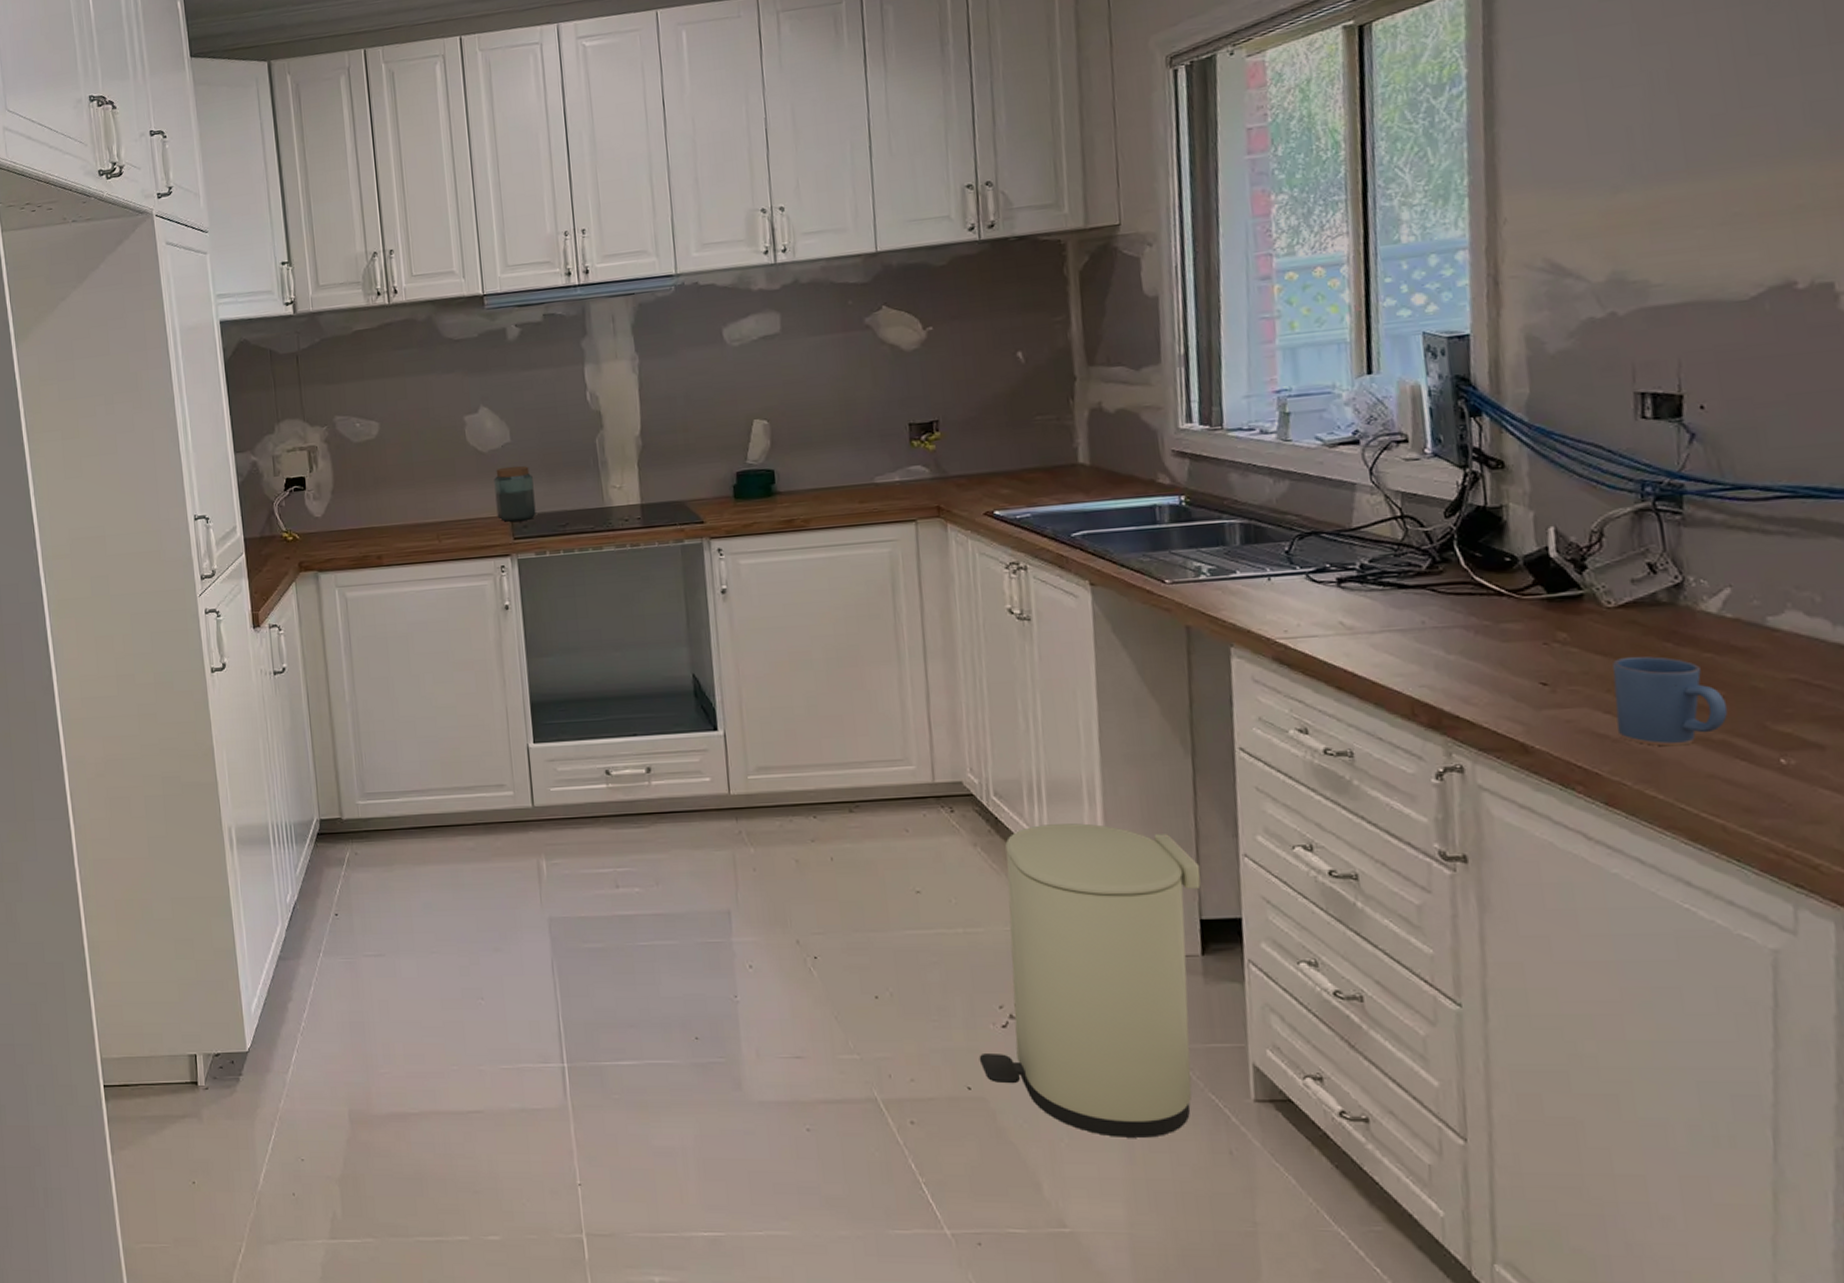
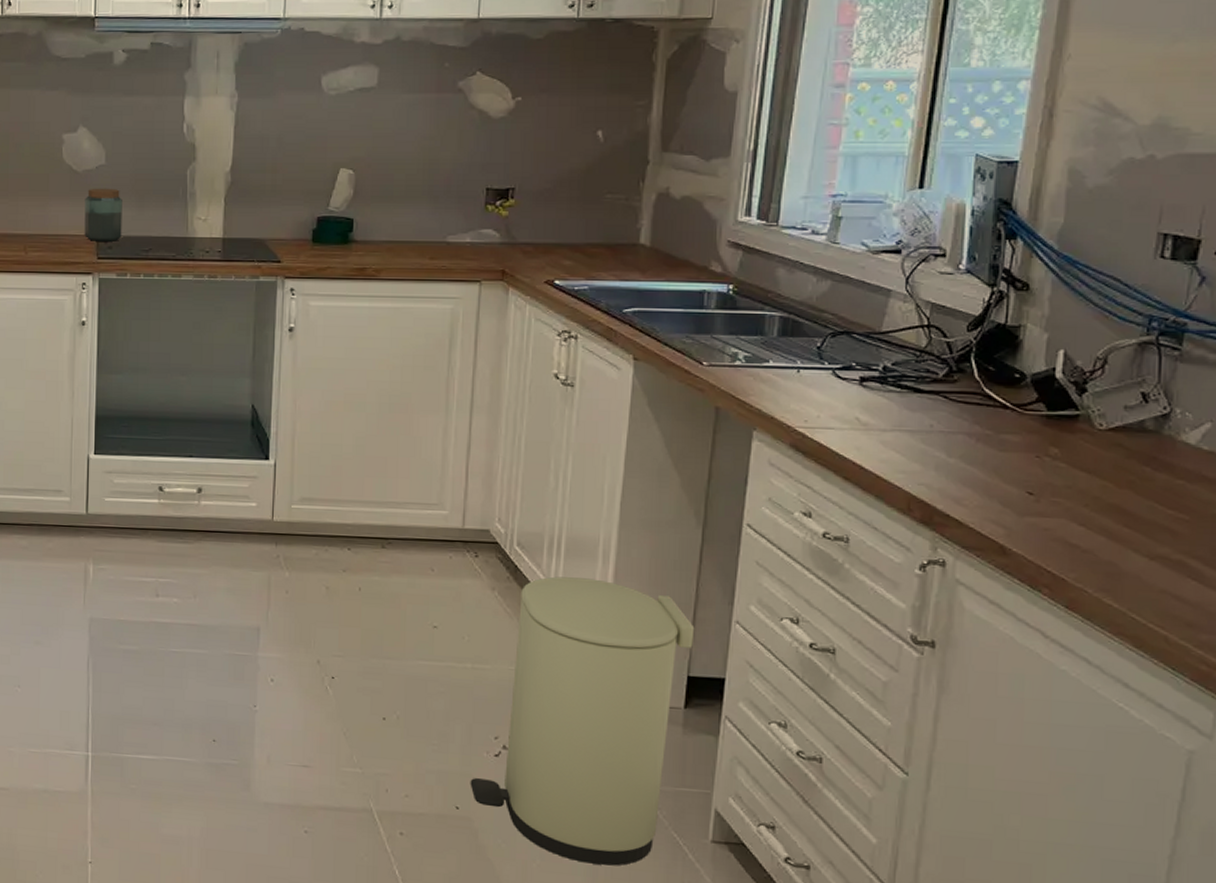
mug: present [1612,655,1728,747] -> none [1087,476,1189,562]

